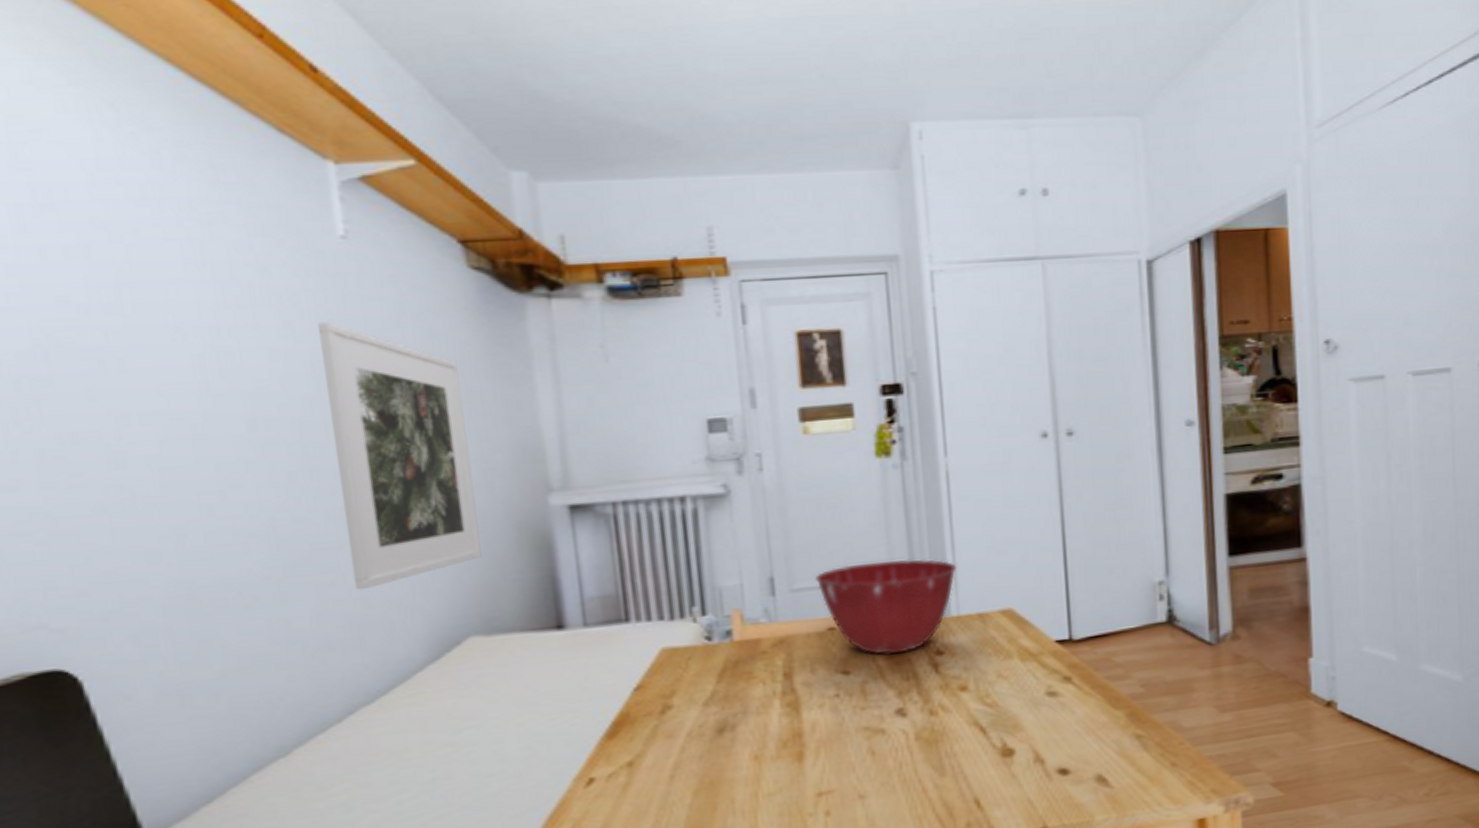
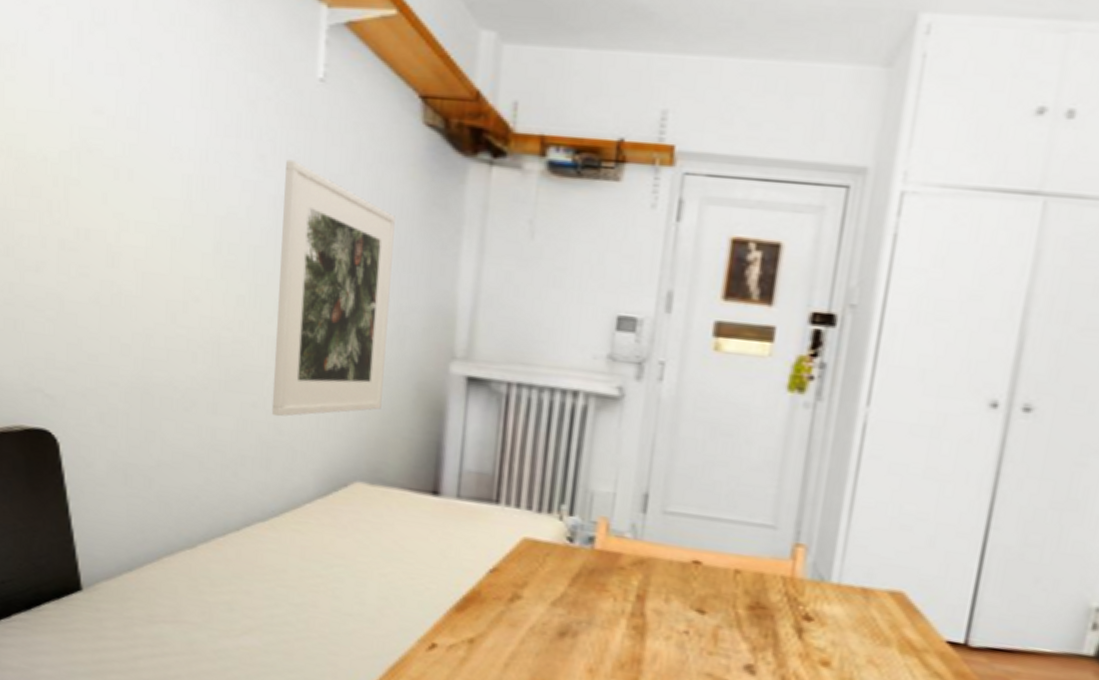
mixing bowl: present [815,559,956,655] -> none [691,499,850,609]

